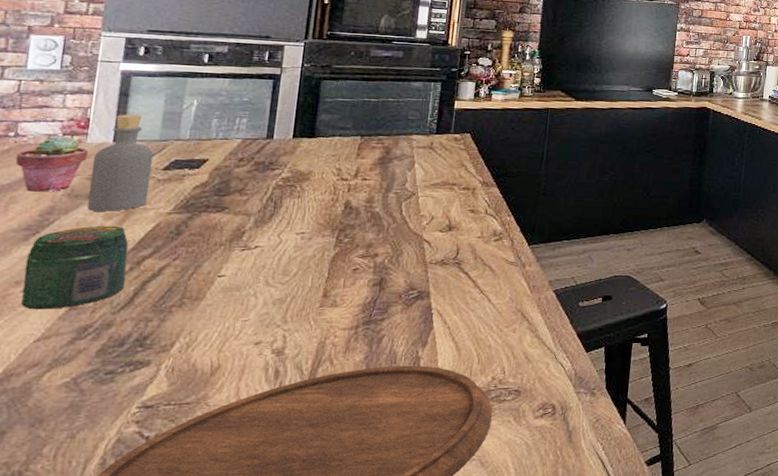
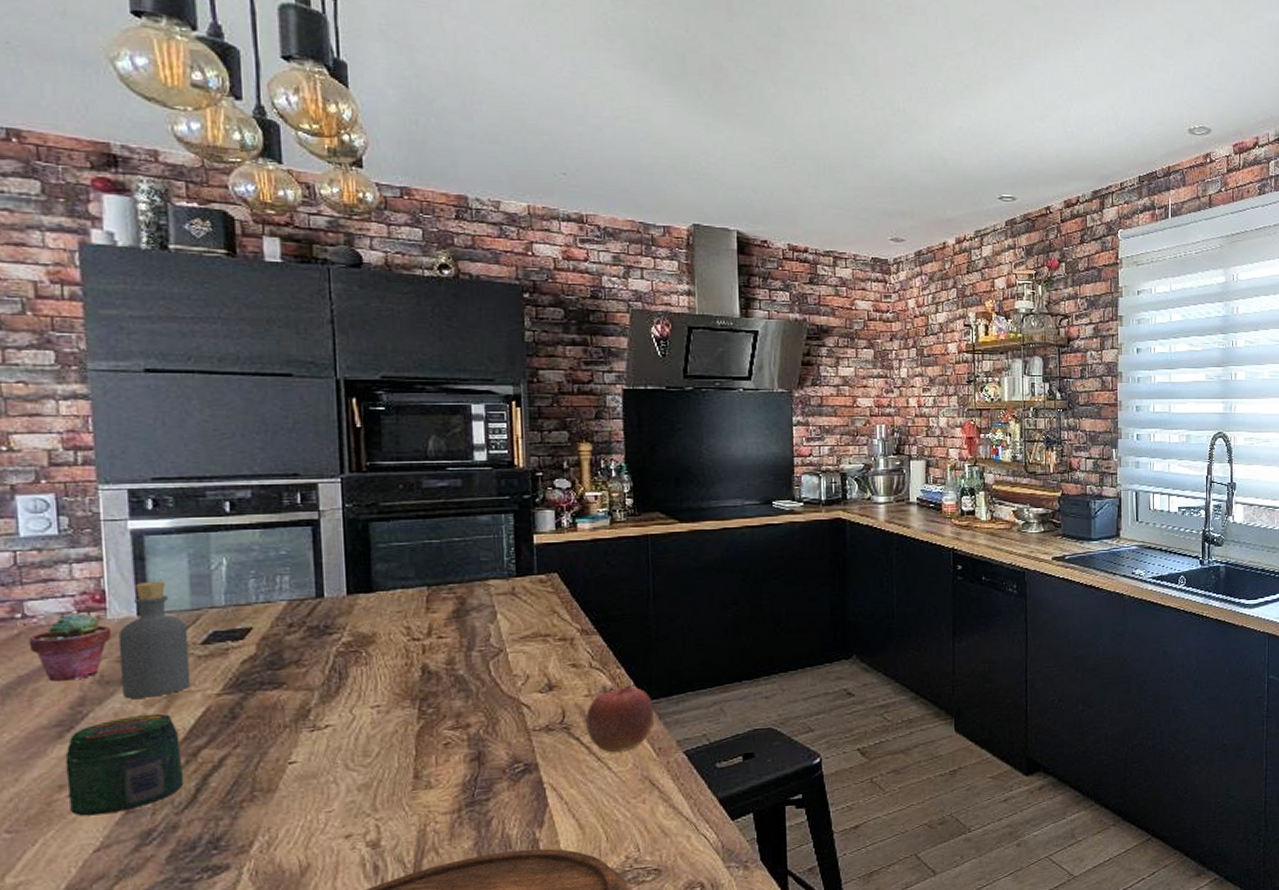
apple: none [475,230,534,287] -> present [586,684,655,753]

